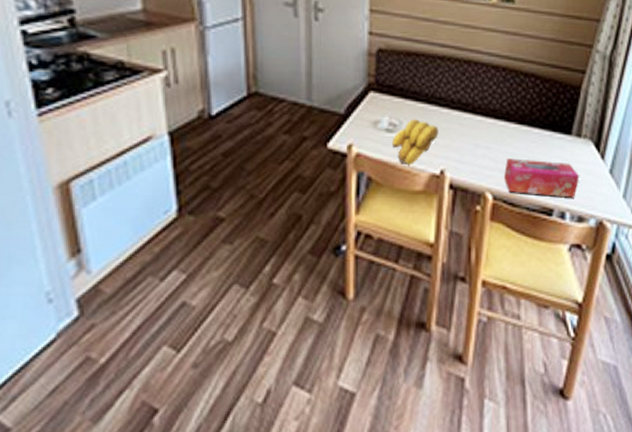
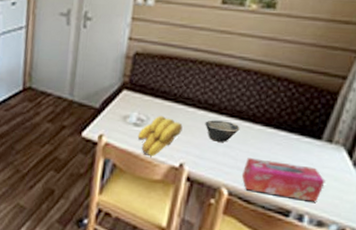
bowl: none [461,120,496,143] -> present [205,120,240,142]

